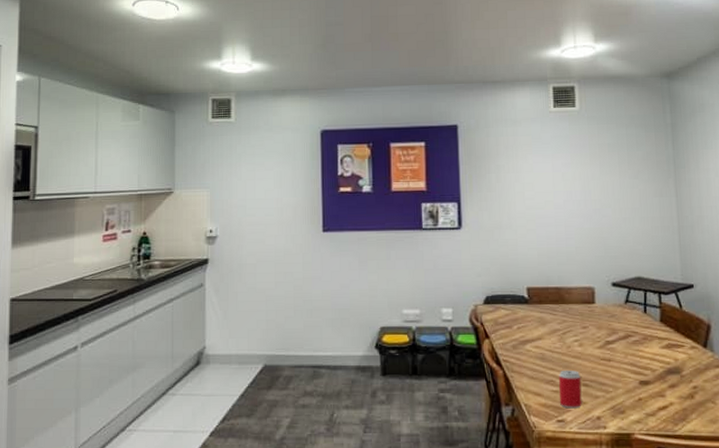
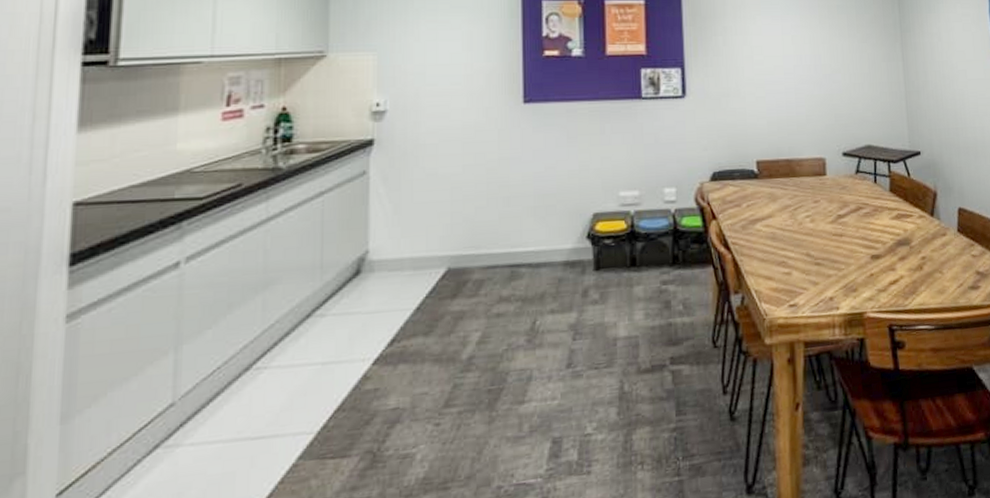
beverage can: present [558,371,582,409] -> none [790,249,815,291]

